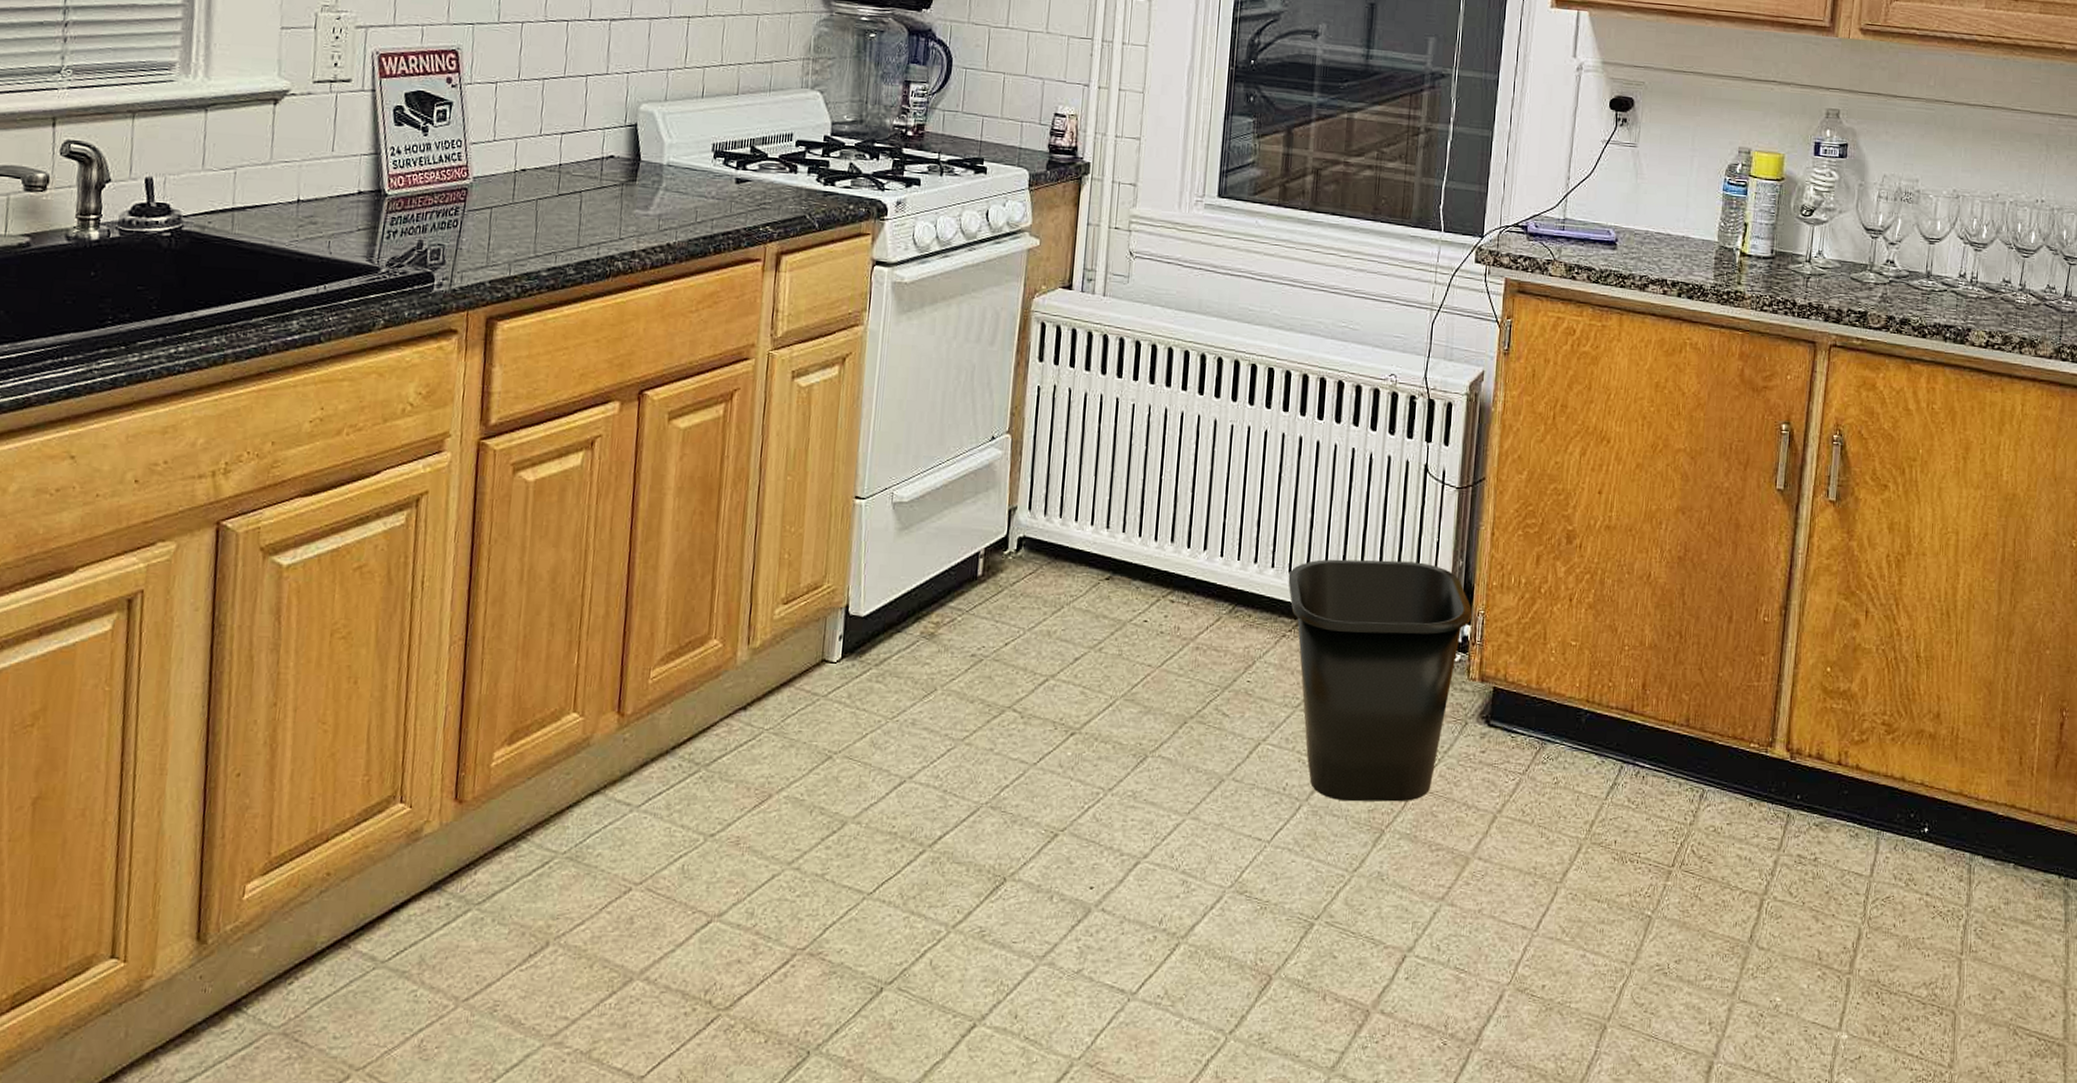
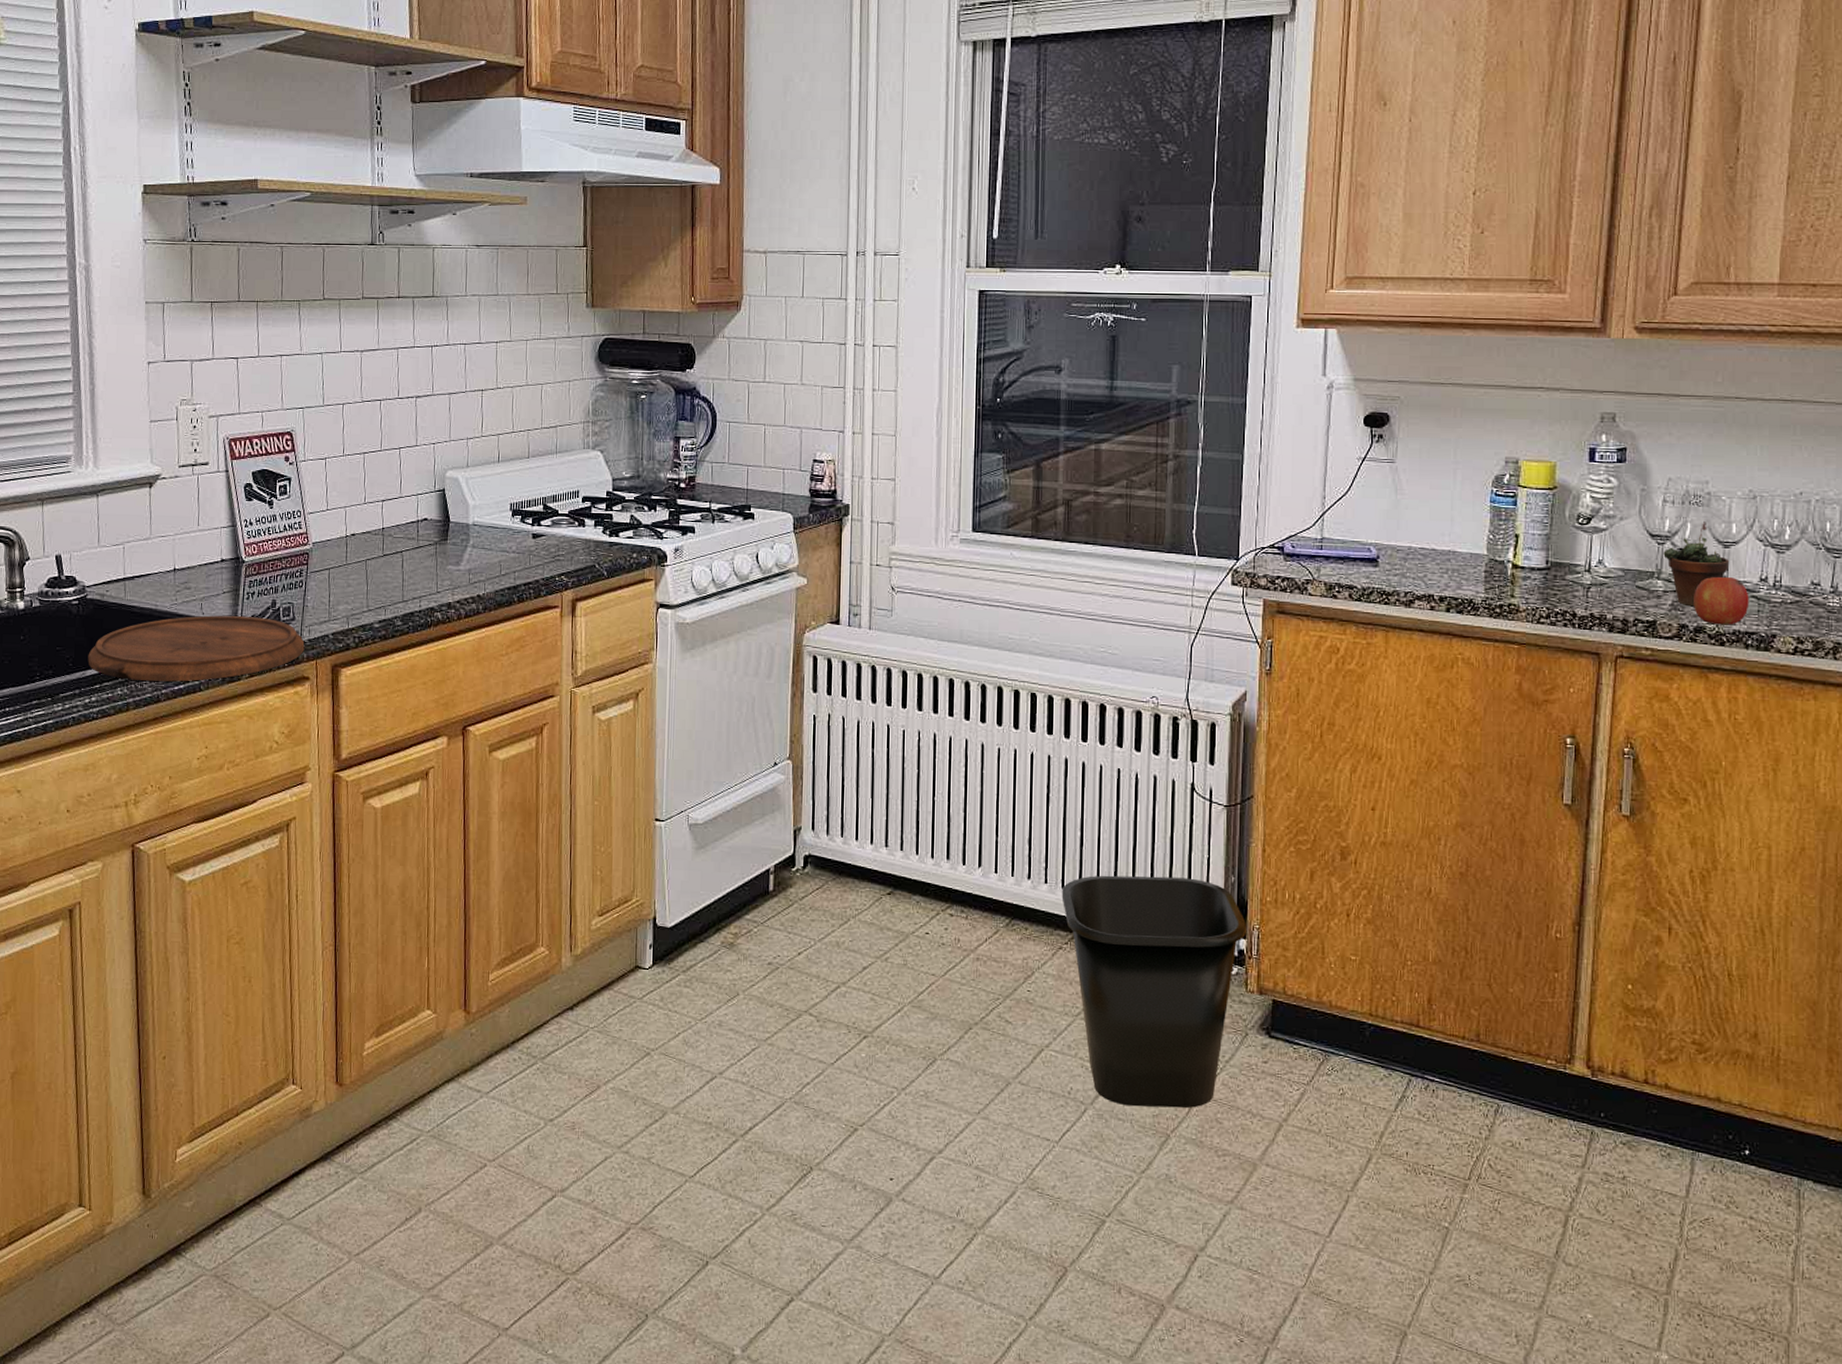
cutting board: none [177,255,455,332] -> present [88,615,305,682]
succulent plant: none [1876,217,1934,300] -> present [1663,520,1730,607]
fruit: none [1901,271,1949,318] -> present [1694,576,1749,625]

